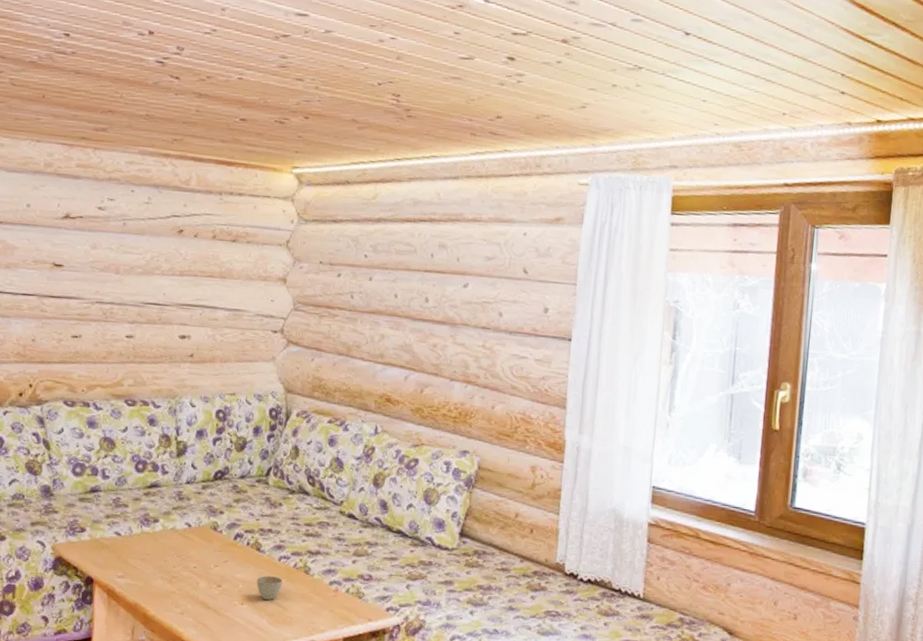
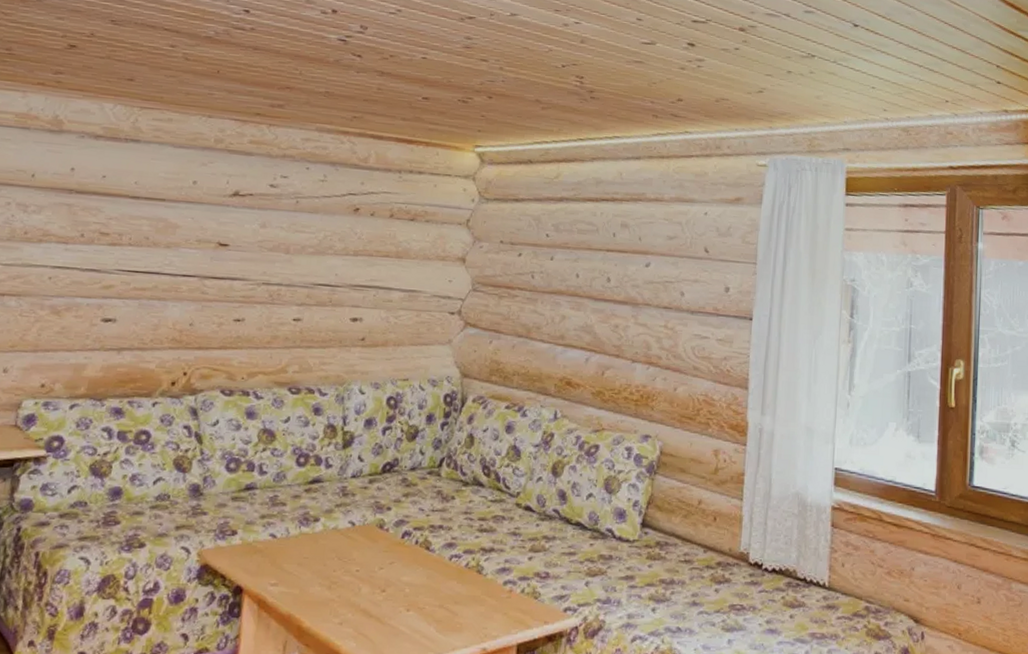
cup: present [256,575,282,600] -> none [424,577,453,604]

